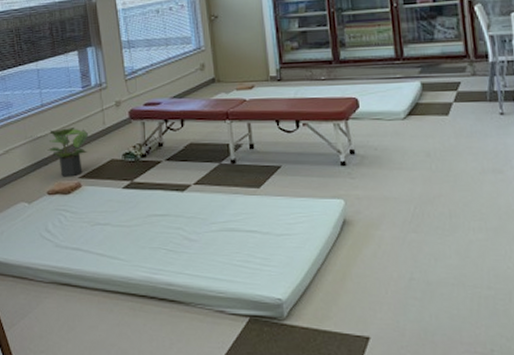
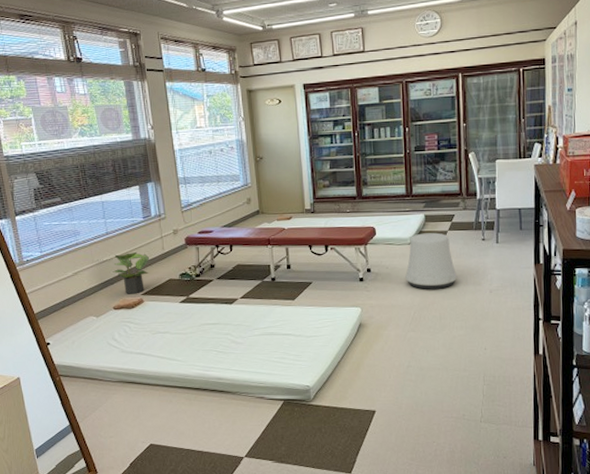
stool: none [400,105,471,179] -> present [405,232,458,290]

